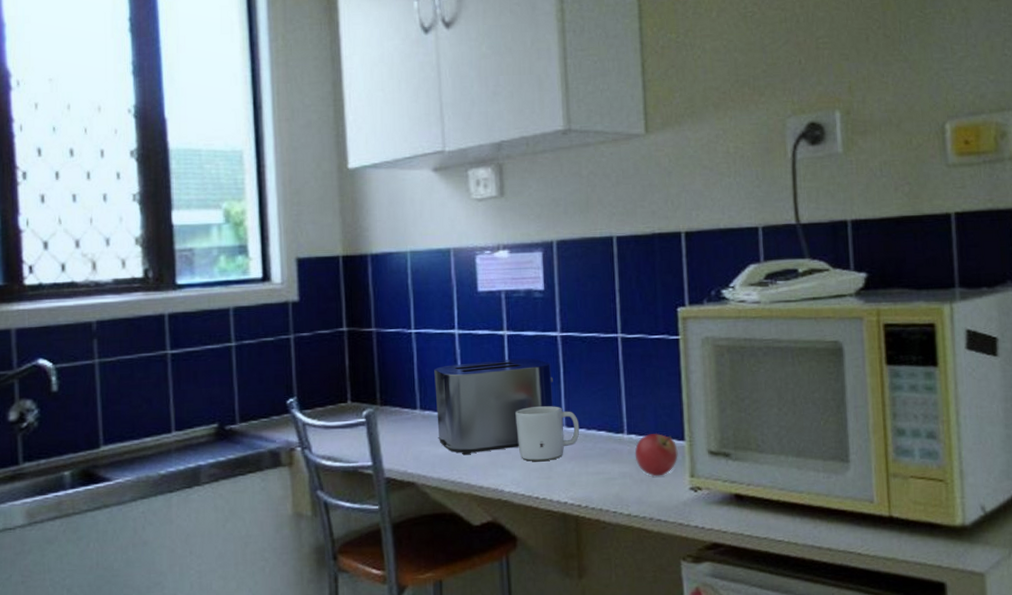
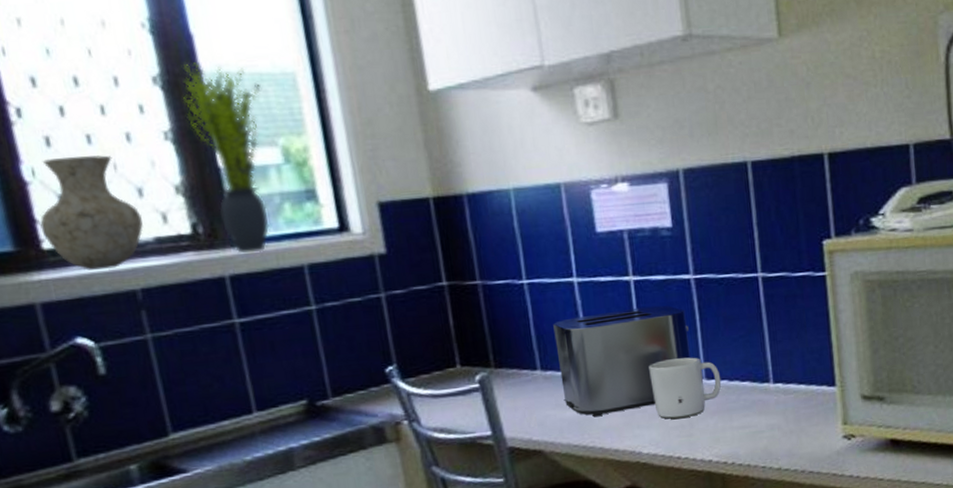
vase: none [26,211,106,304] -> present [40,155,143,270]
potted plant: none [152,141,215,295] -> present [182,62,270,253]
fruit: present [635,432,678,477] -> none [782,379,830,427]

